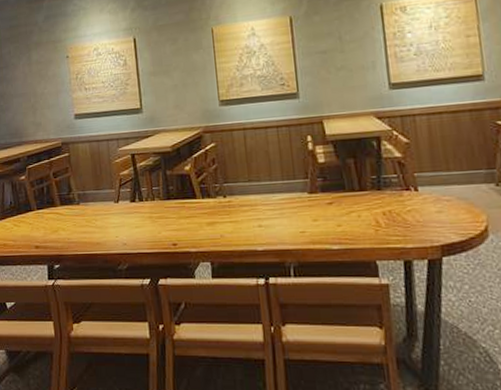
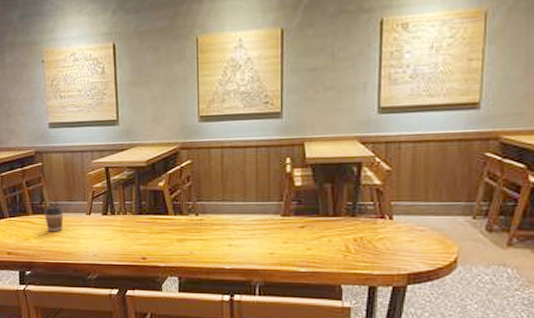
coffee cup: none [72,195,92,223] -> present [44,206,64,232]

